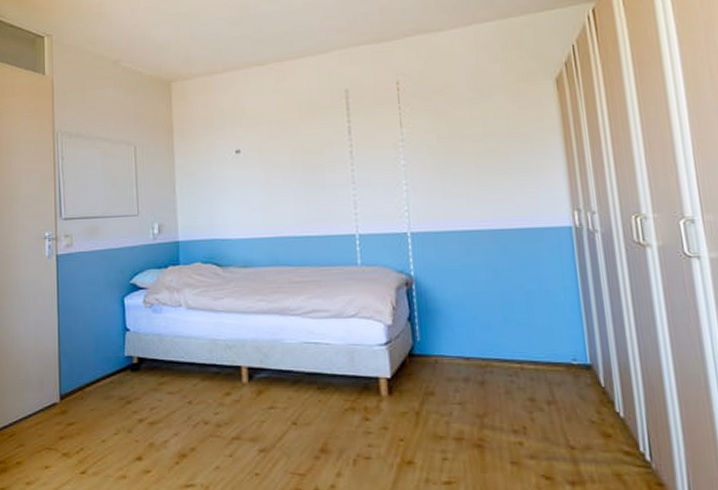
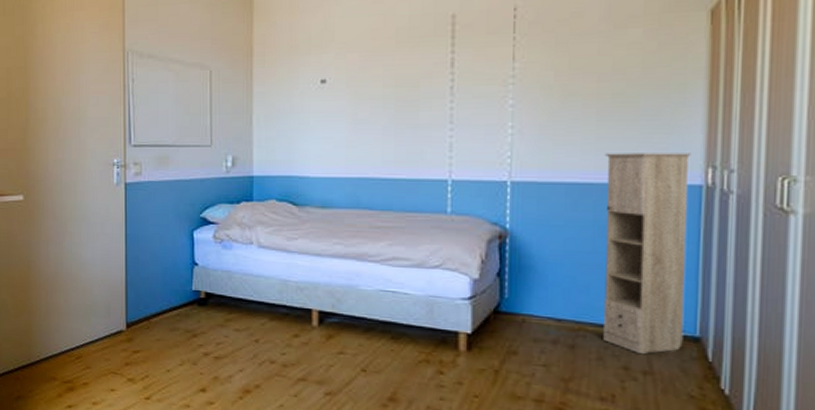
storage cabinet: none [488,199,578,386] -> present [603,153,690,355]

